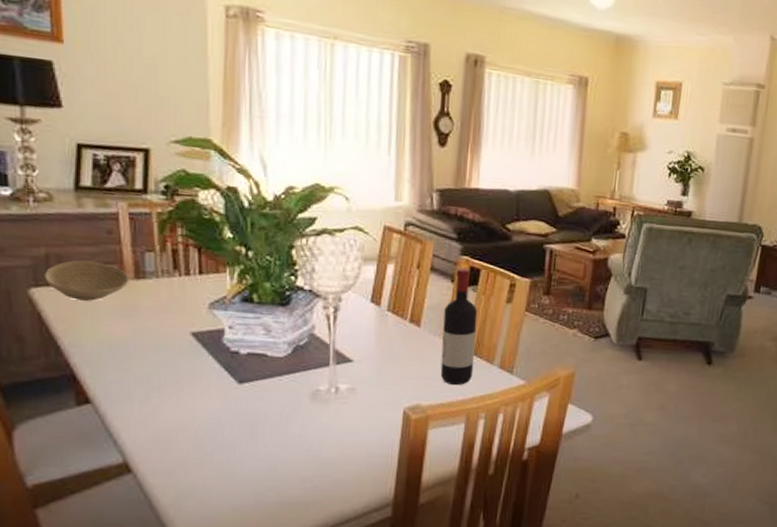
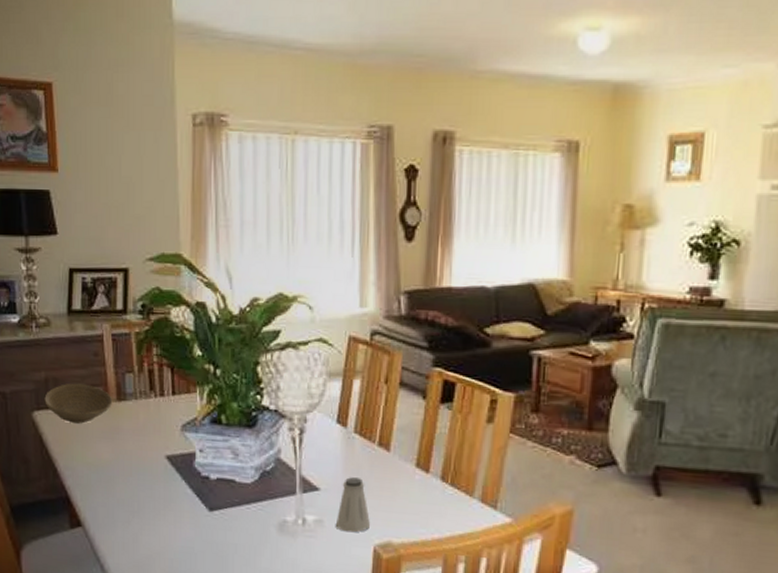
saltshaker: none [367,350,400,398] -> present [335,477,370,533]
wine bottle: present [440,268,478,386] -> none [413,382,454,522]

